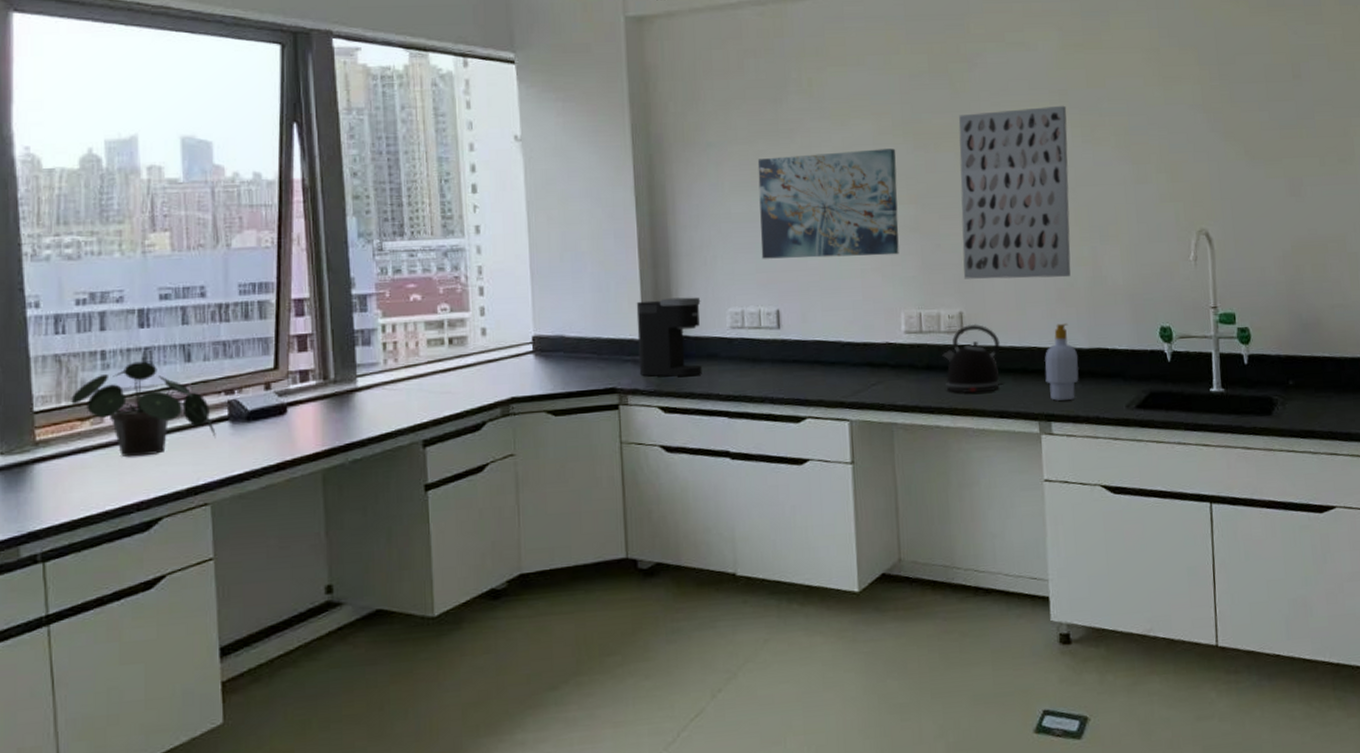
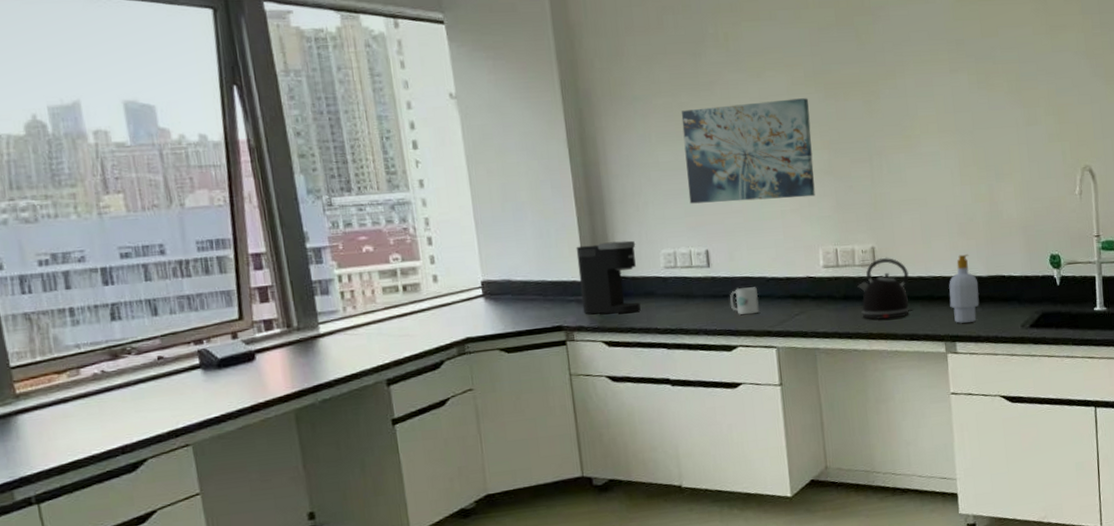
potted plant: present [71,361,216,458] -> none [45,316,190,406]
mug: none [800,352,832,383] -> present [729,287,759,316]
wall art: present [958,105,1071,279] -> none [865,54,970,217]

